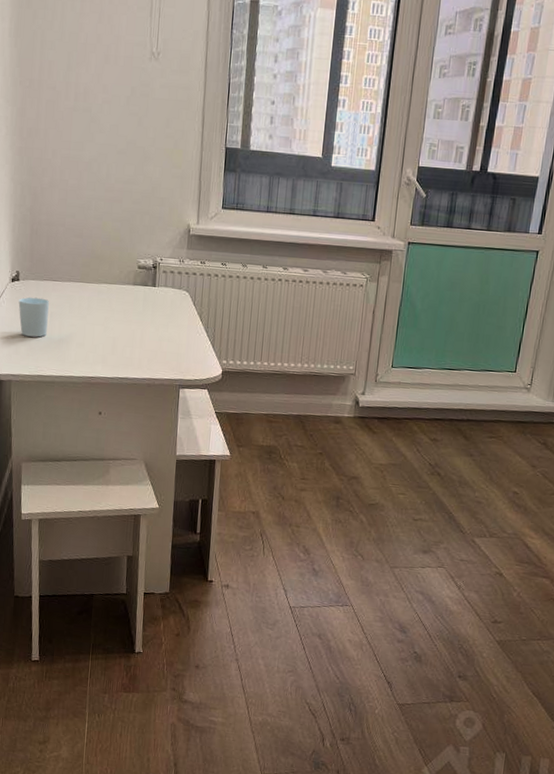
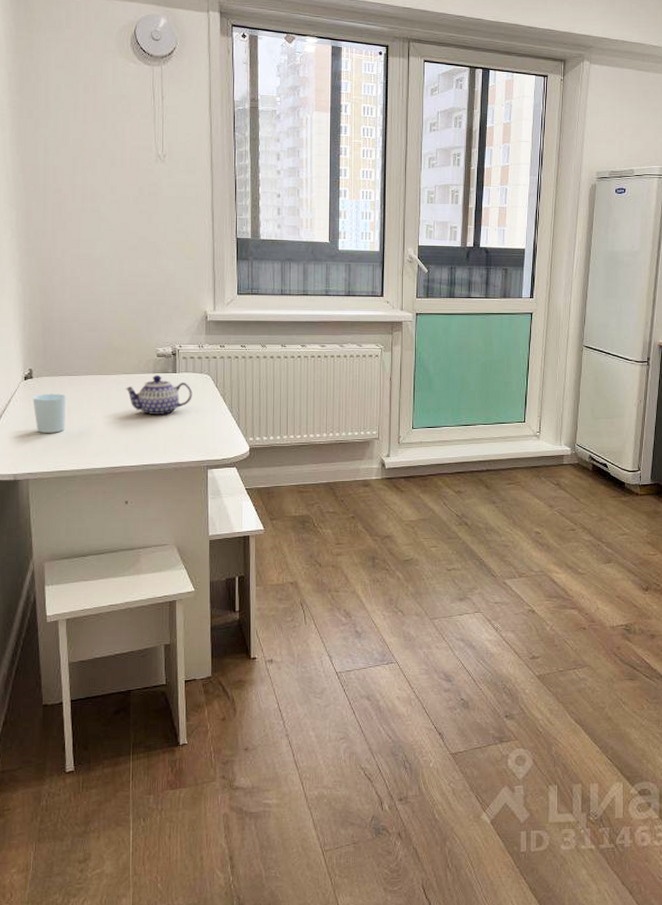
teapot: none [105,287,170,329] -> present [125,374,193,415]

